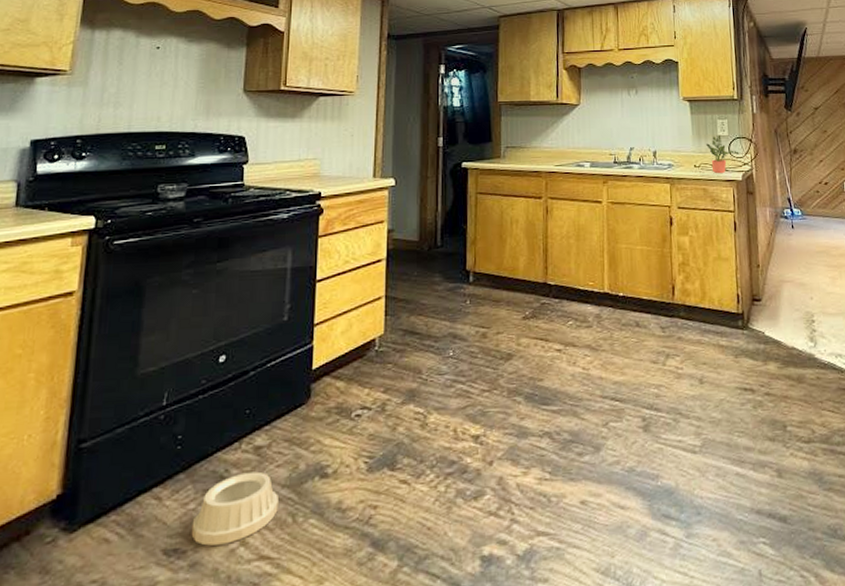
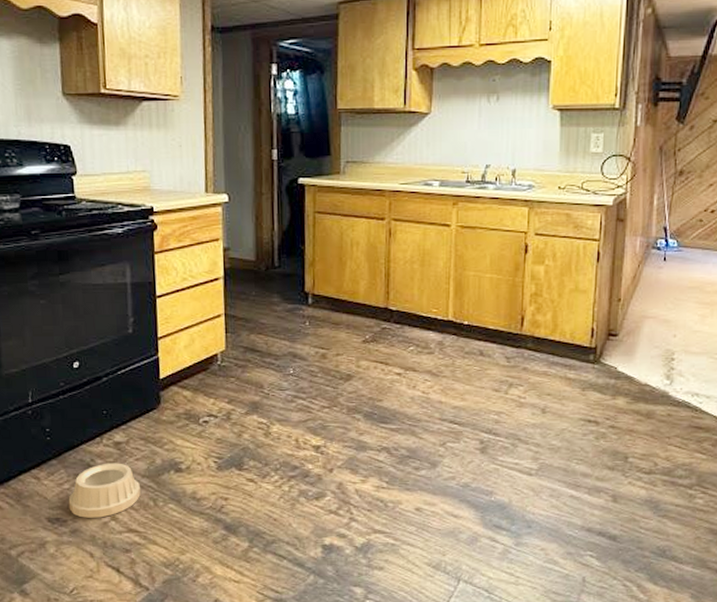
potted plant: present [706,134,740,174] -> none [575,151,614,198]

